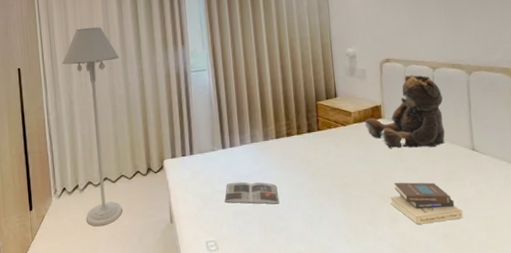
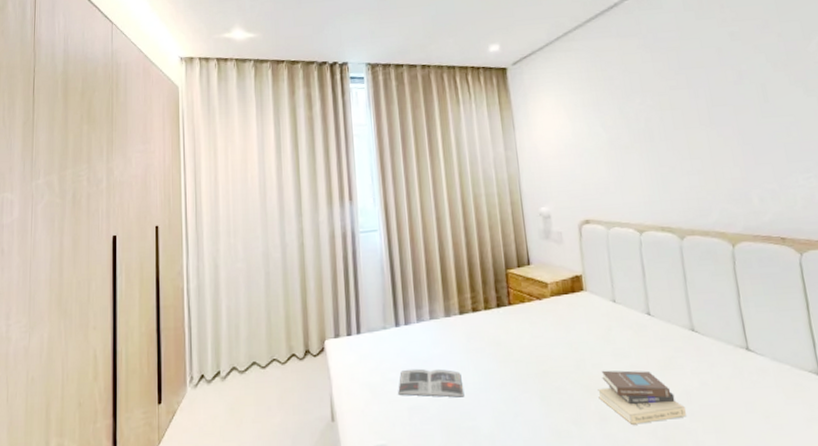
floor lamp: present [62,27,122,227] -> none [208,178,276,426]
teddy bear: present [362,75,445,148] -> none [560,239,659,328]

